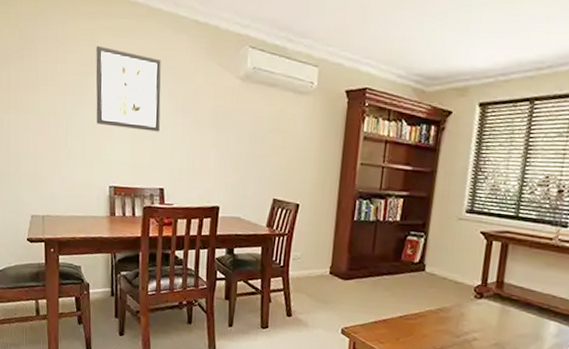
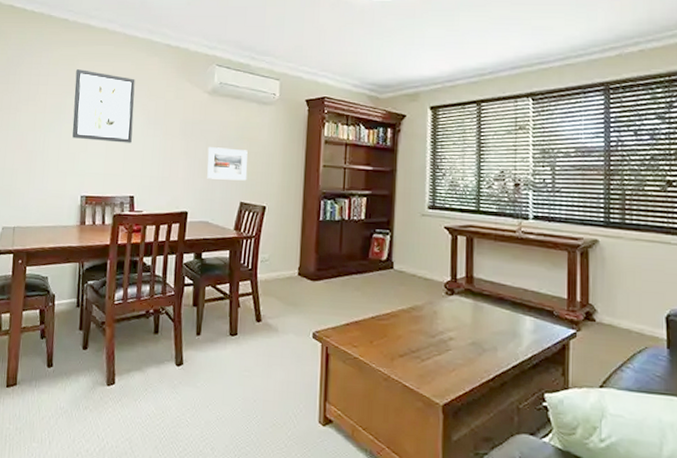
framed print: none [239,139,282,177] -> present [207,147,248,181]

